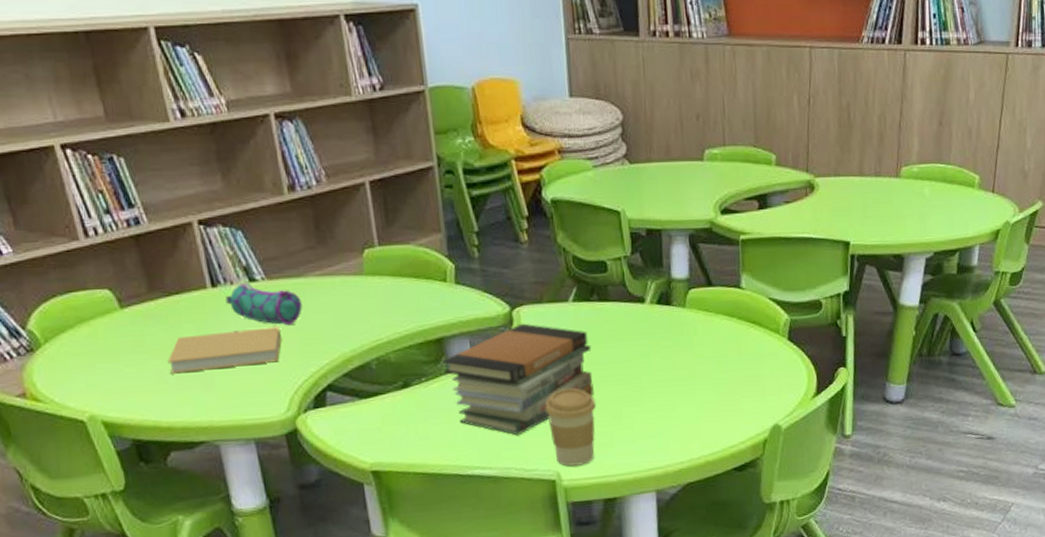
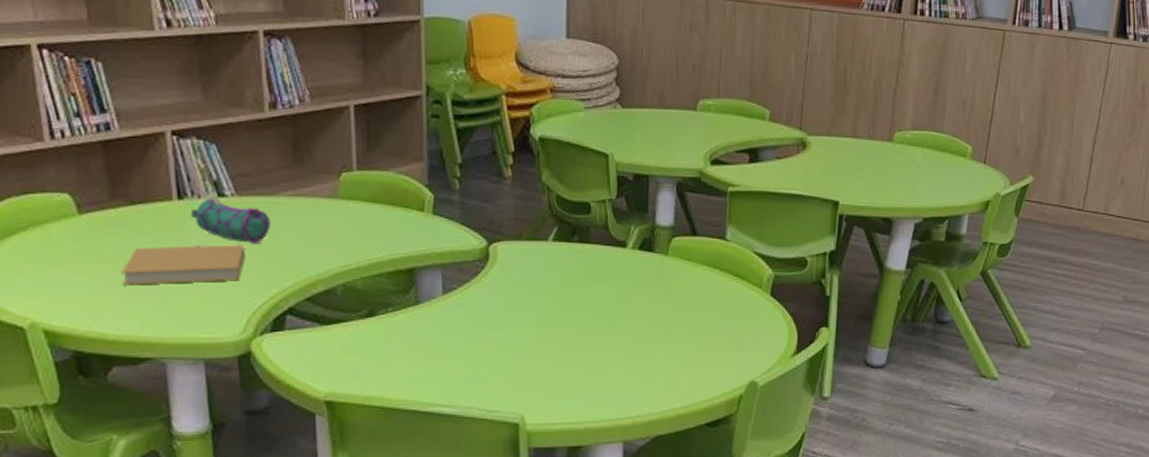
book stack: present [443,323,594,436] -> none [412,259,568,374]
coffee cup: present [544,388,597,466] -> none [514,329,568,410]

